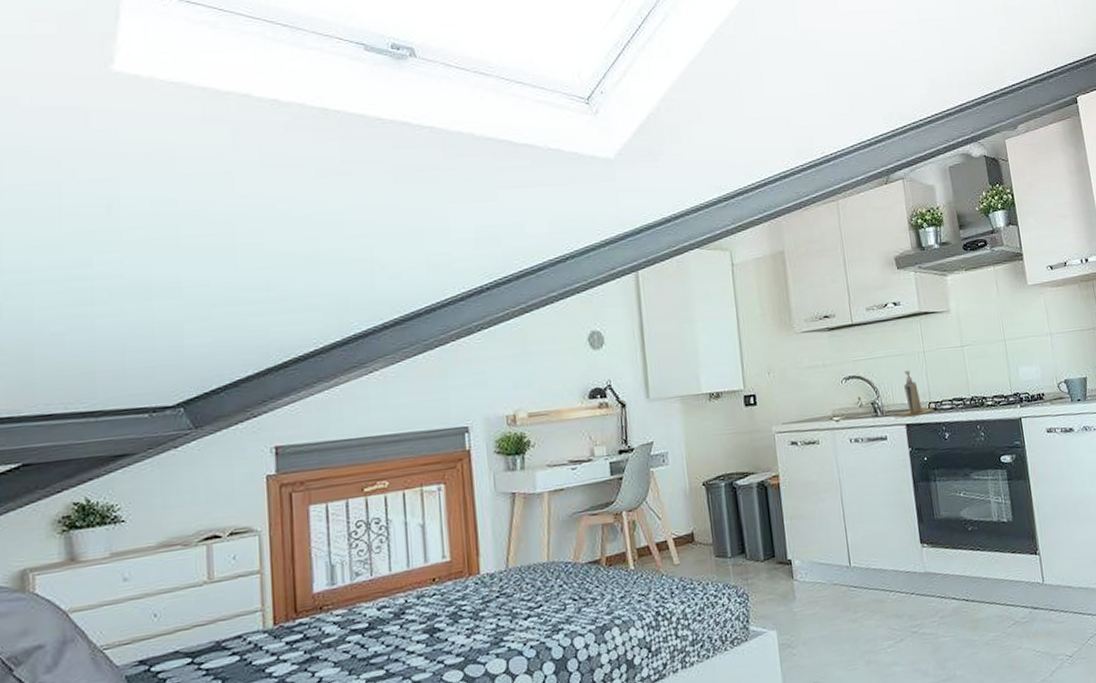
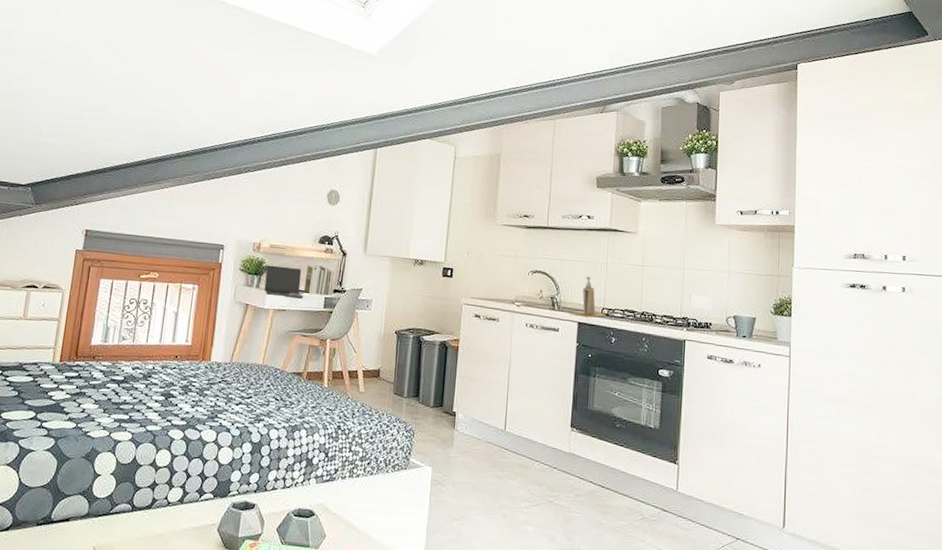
laptop: none [529,435,584,476] -> present [264,265,304,299]
books: none [580,425,617,464] -> present [303,265,335,296]

